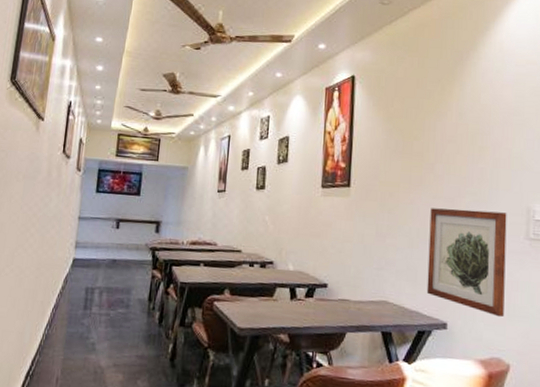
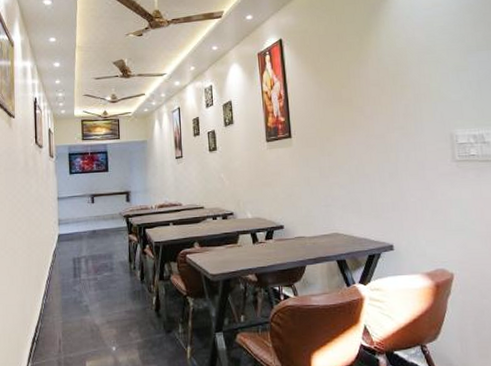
wall art: present [426,208,507,318] -> none [365,141,442,233]

